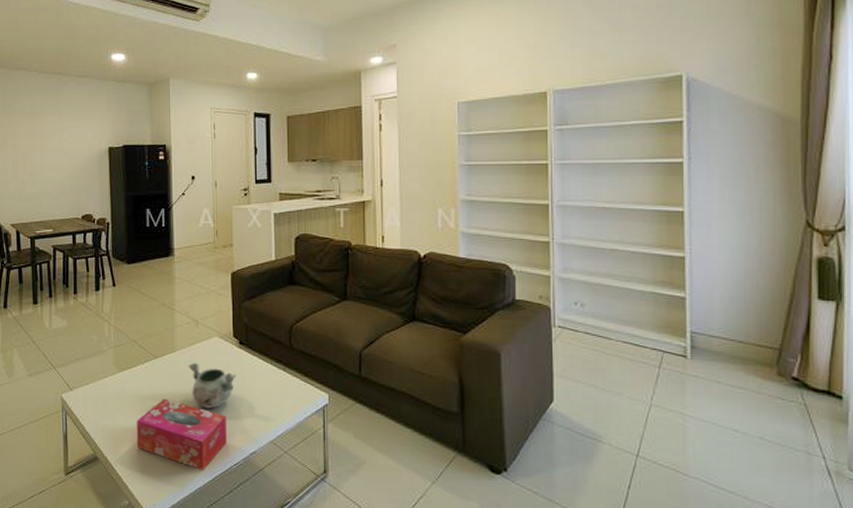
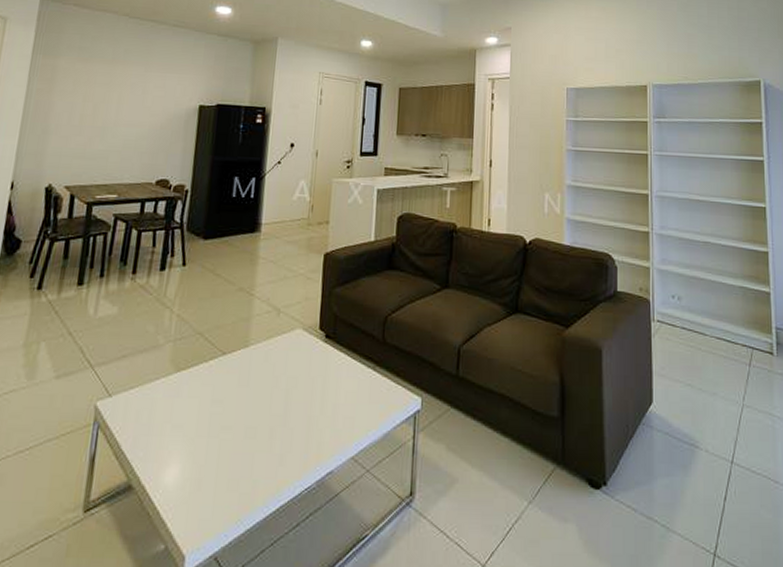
tissue box: present [136,399,227,470] -> none [185,406,302,498]
decorative bowl: present [188,362,236,409] -> none [262,360,318,418]

